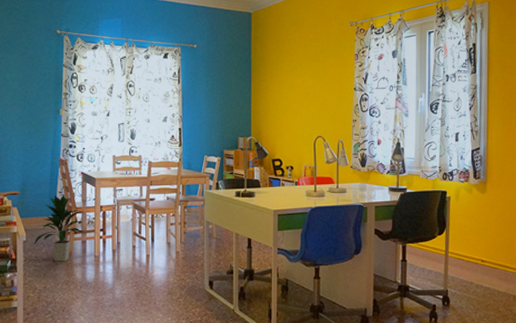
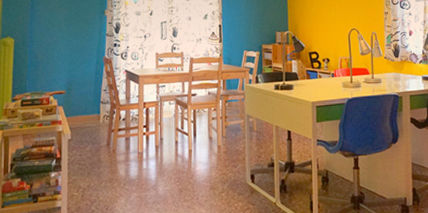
indoor plant: present [35,194,87,261] -> none [79,92,130,159]

